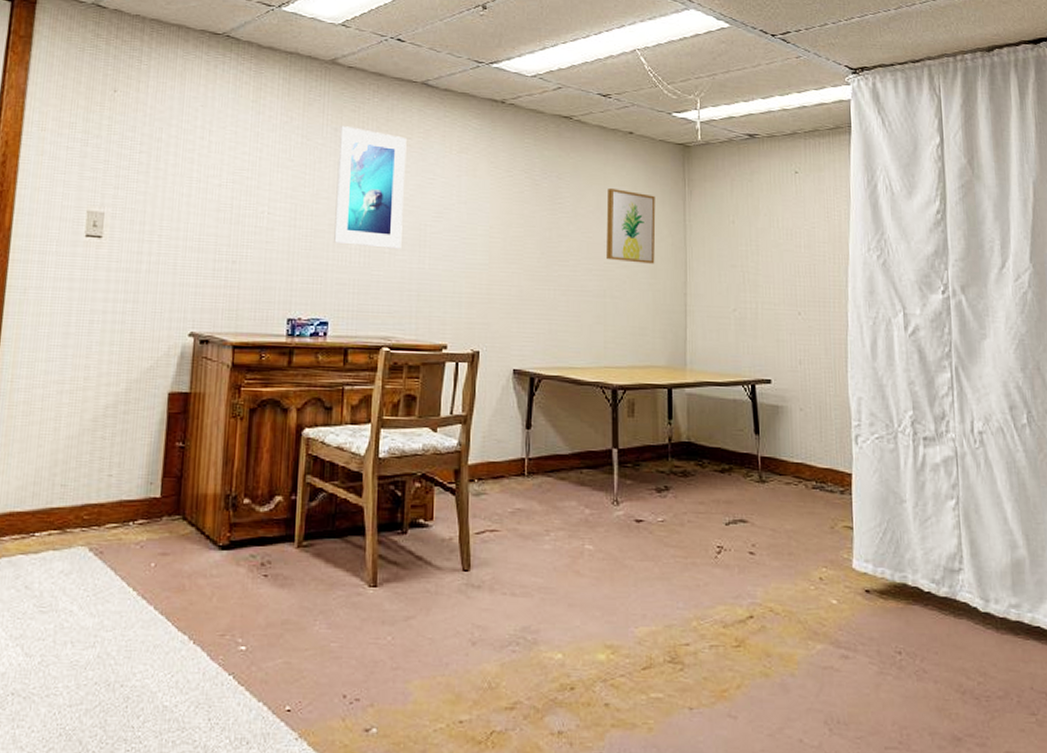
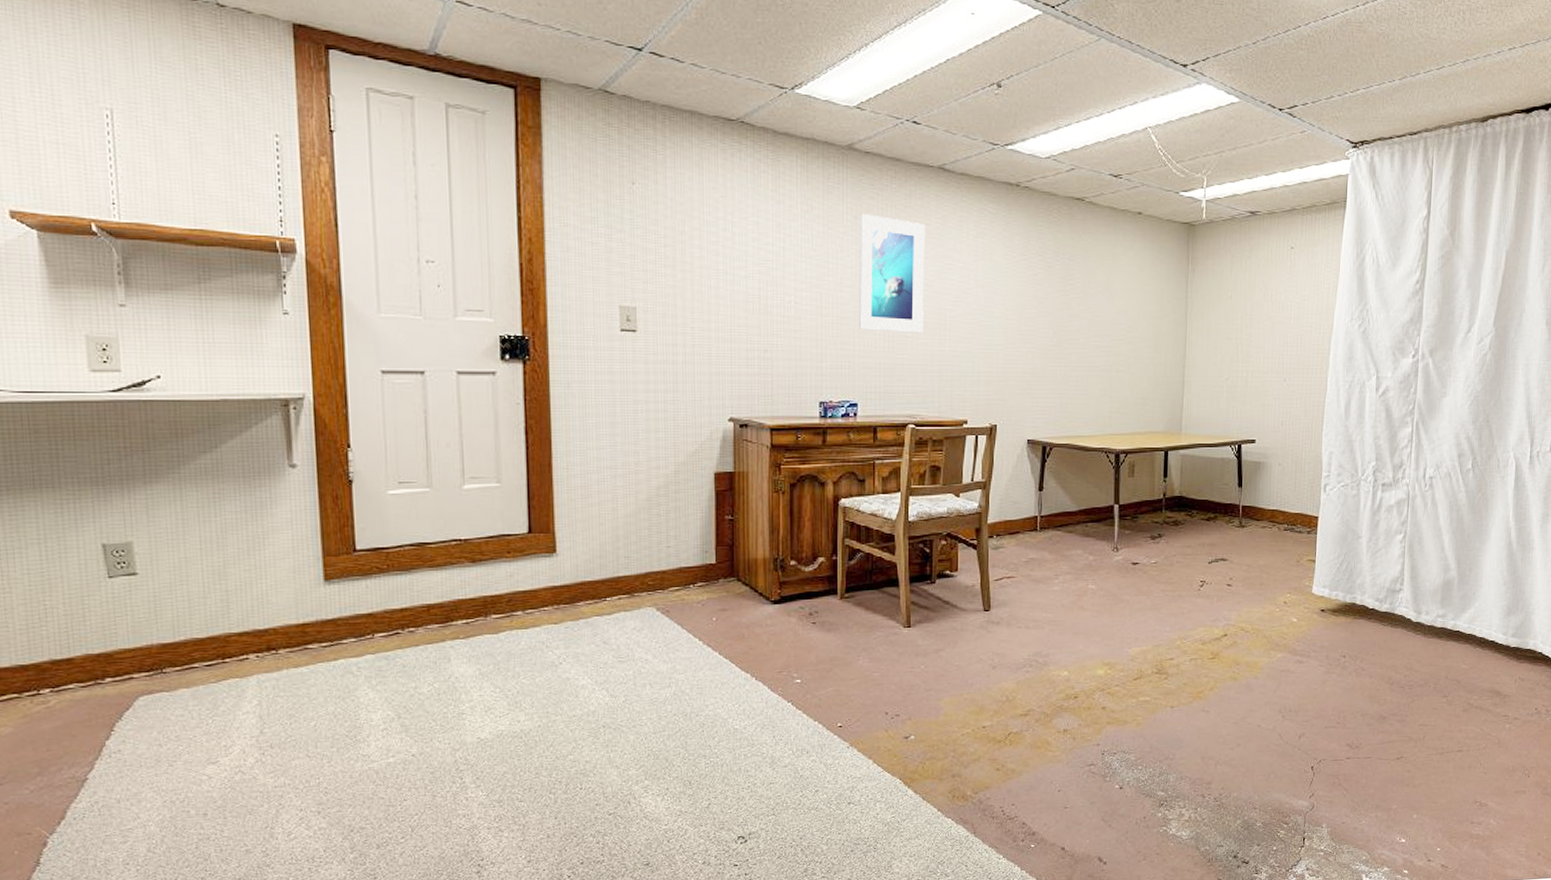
wall art: present [606,189,656,264] -> none [1113,269,1161,339]

